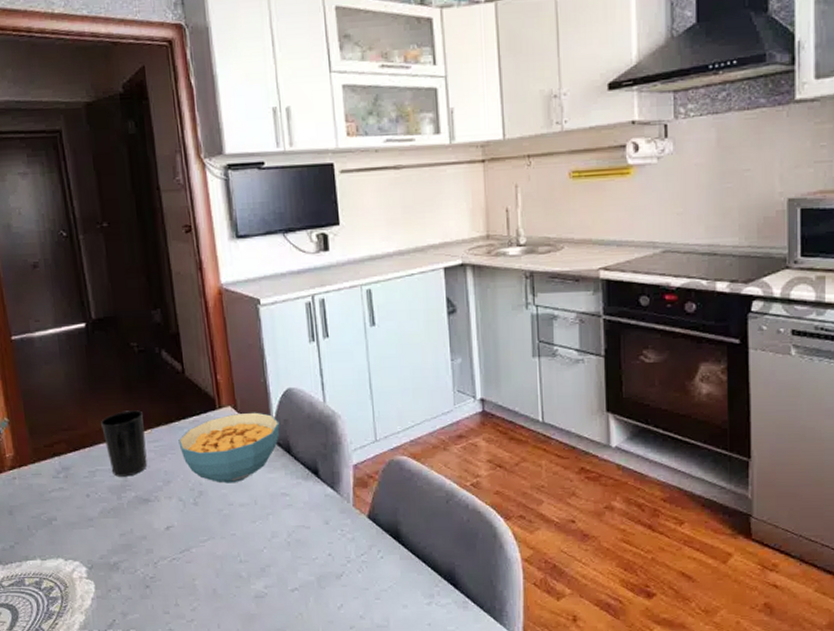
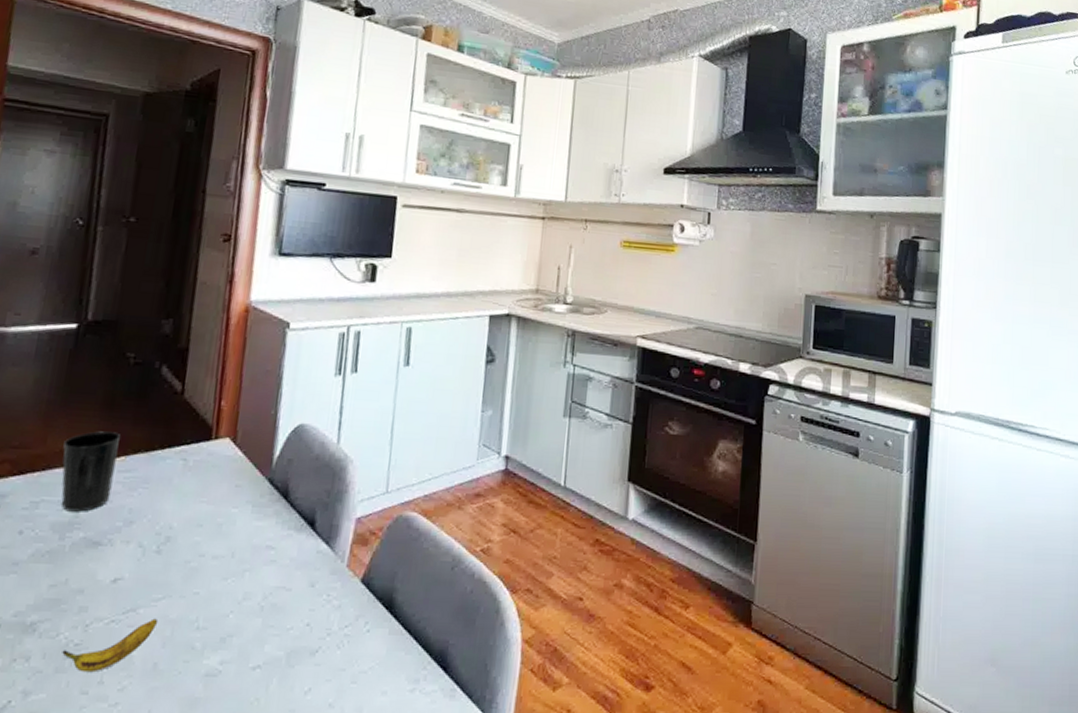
banana: none [142,555,209,598] -> present [62,618,159,673]
cereal bowl: present [178,412,280,483] -> none [155,447,282,530]

